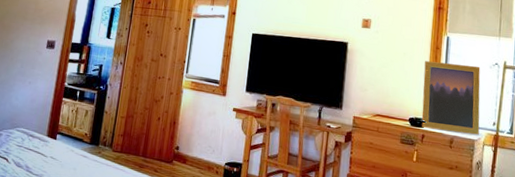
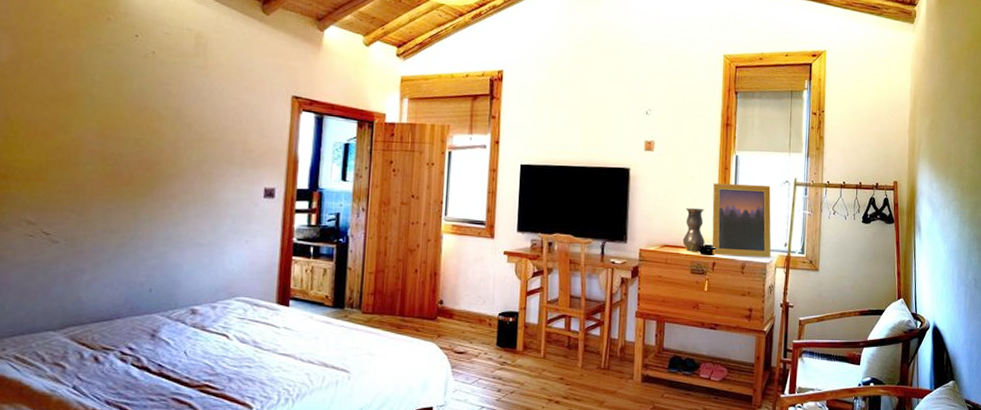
vase: none [393,82,416,124] -> present [682,208,705,252]

